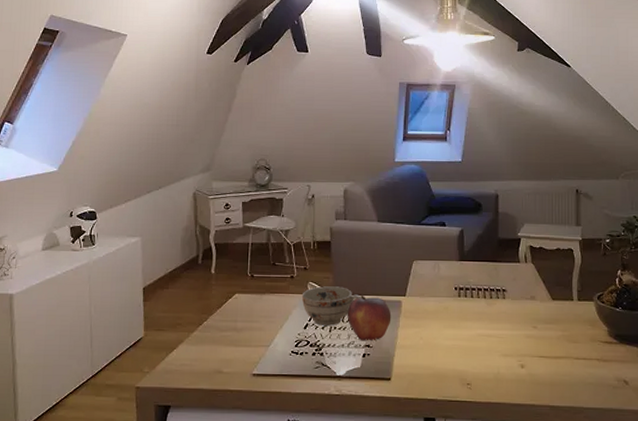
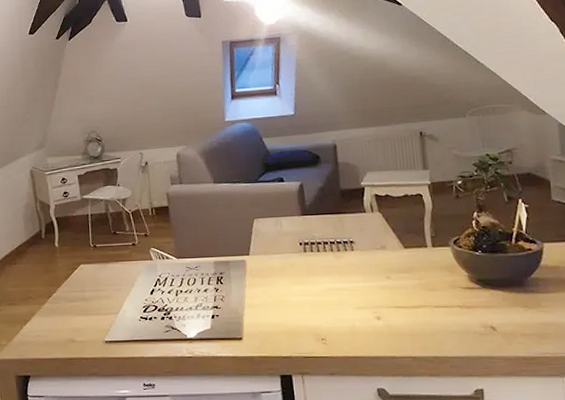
teacup: present [301,286,362,326] -> none [145,250,205,290]
fruit: present [347,294,392,341] -> none [191,256,237,303]

